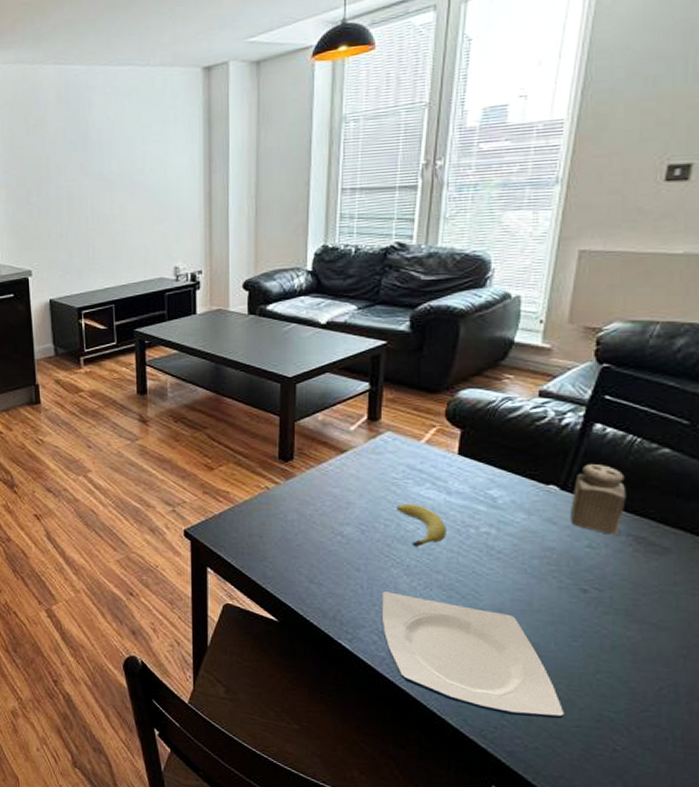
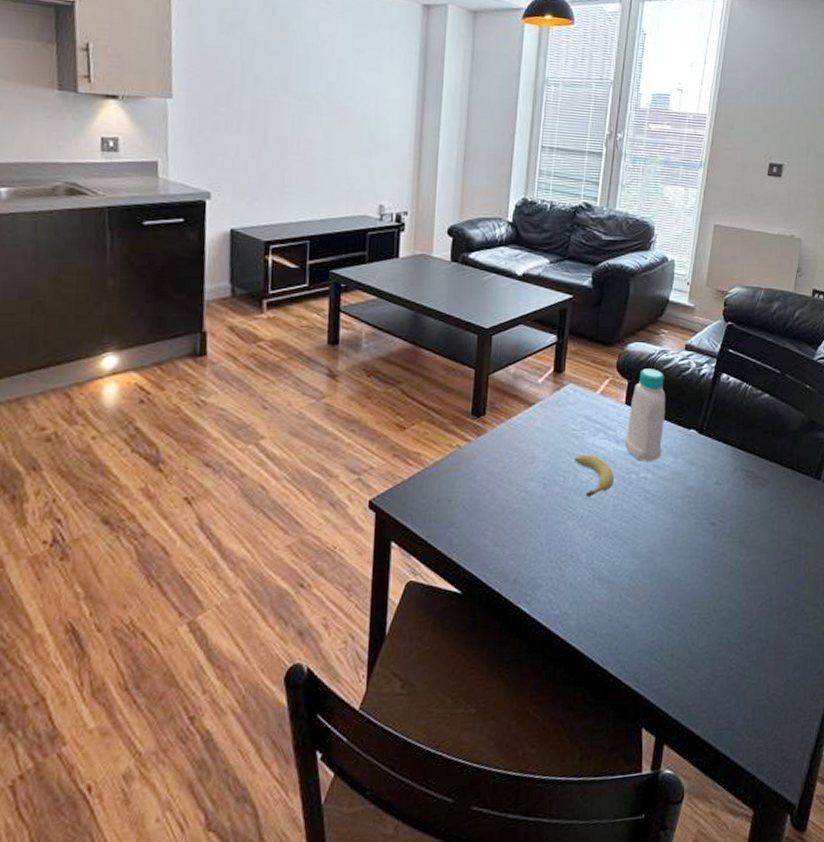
plate: present [381,591,565,719] -> none [557,546,698,654]
bottle: none [460,417,513,516] -> present [625,369,666,461]
salt shaker: present [571,464,627,535] -> none [705,409,742,471]

